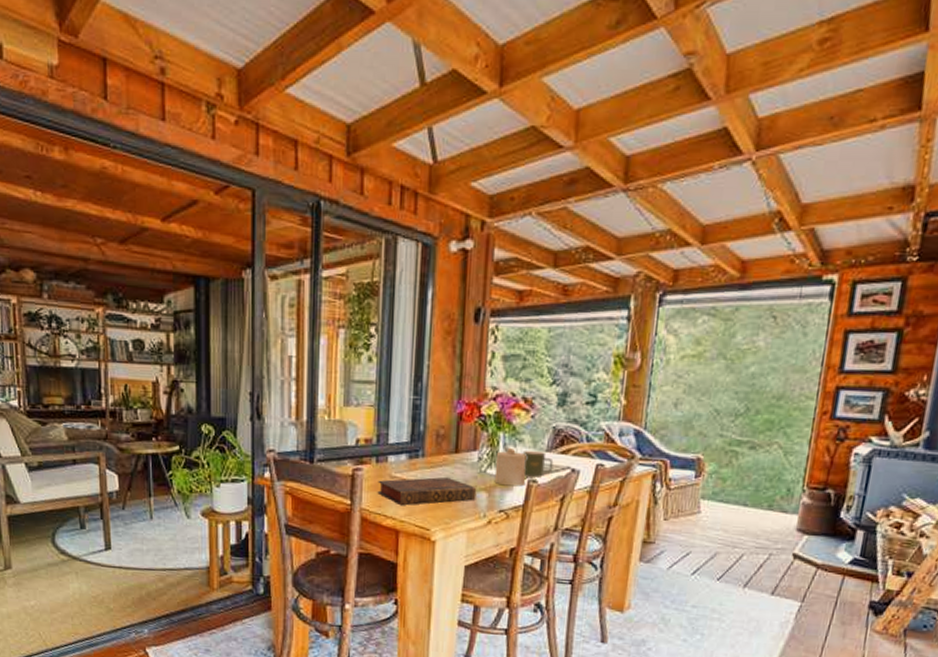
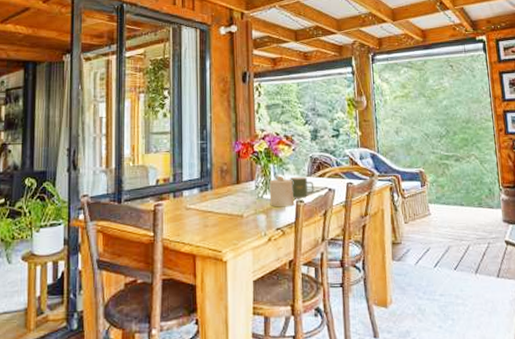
book: present [377,476,477,506] -> none [176,204,257,233]

